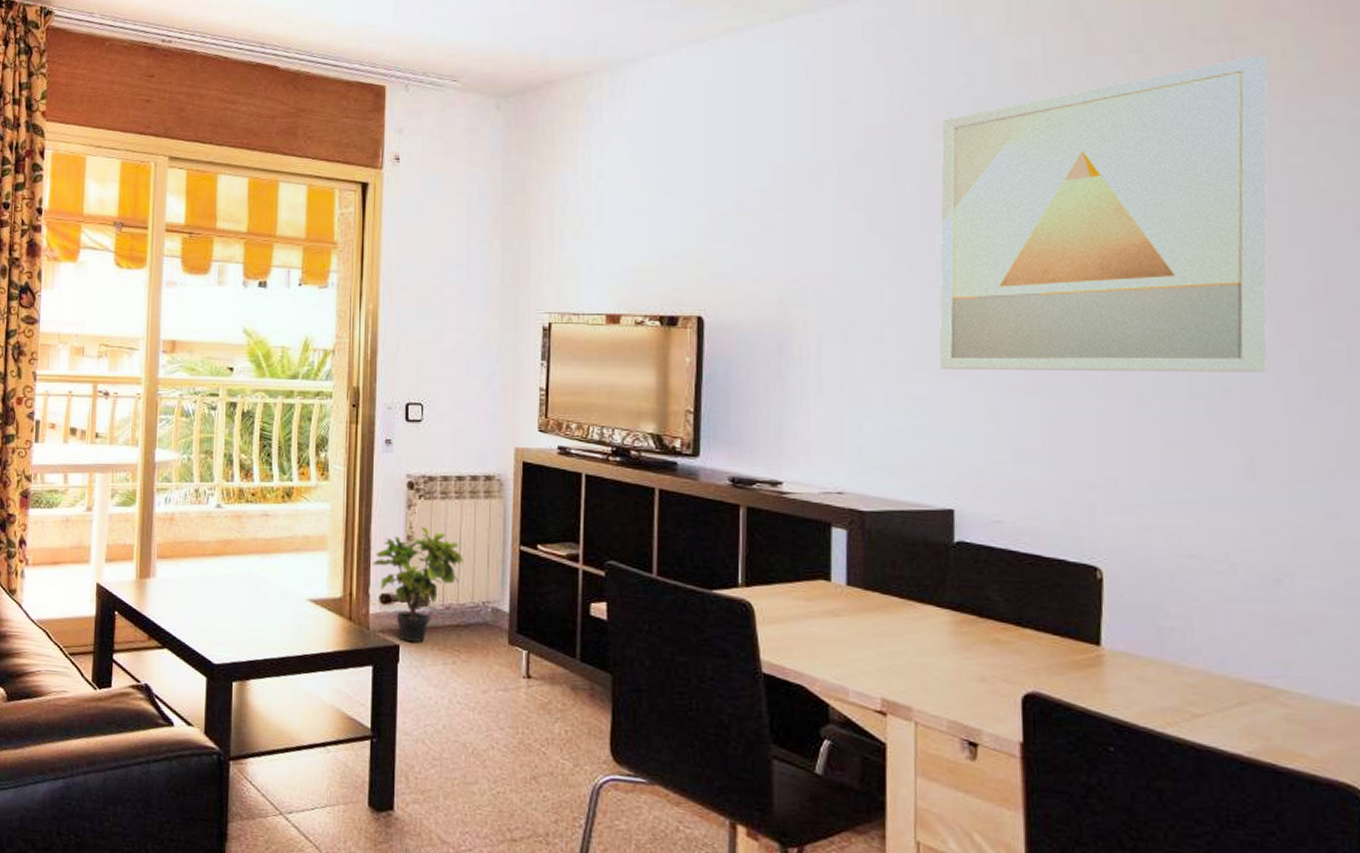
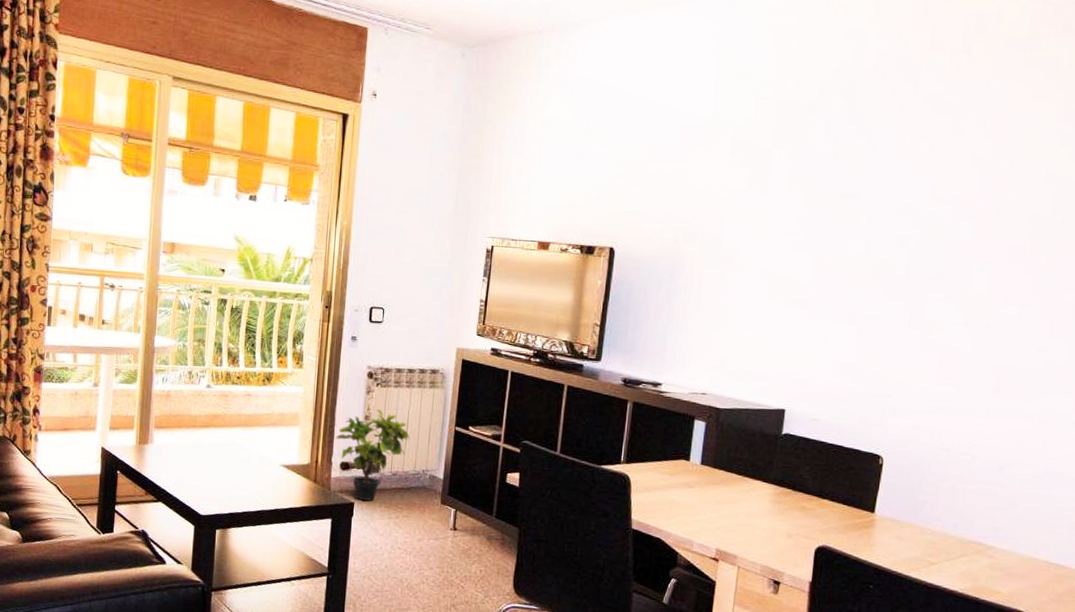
wall art: present [939,55,1268,373] -> none [788,64,1059,315]

